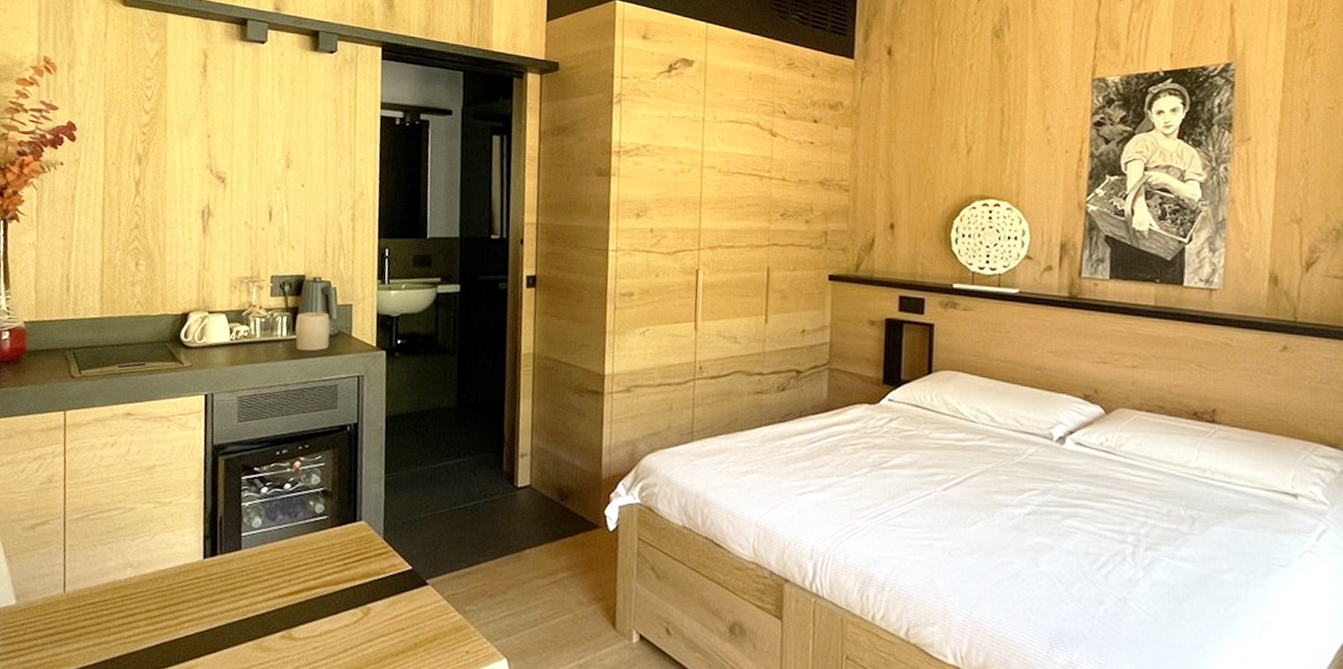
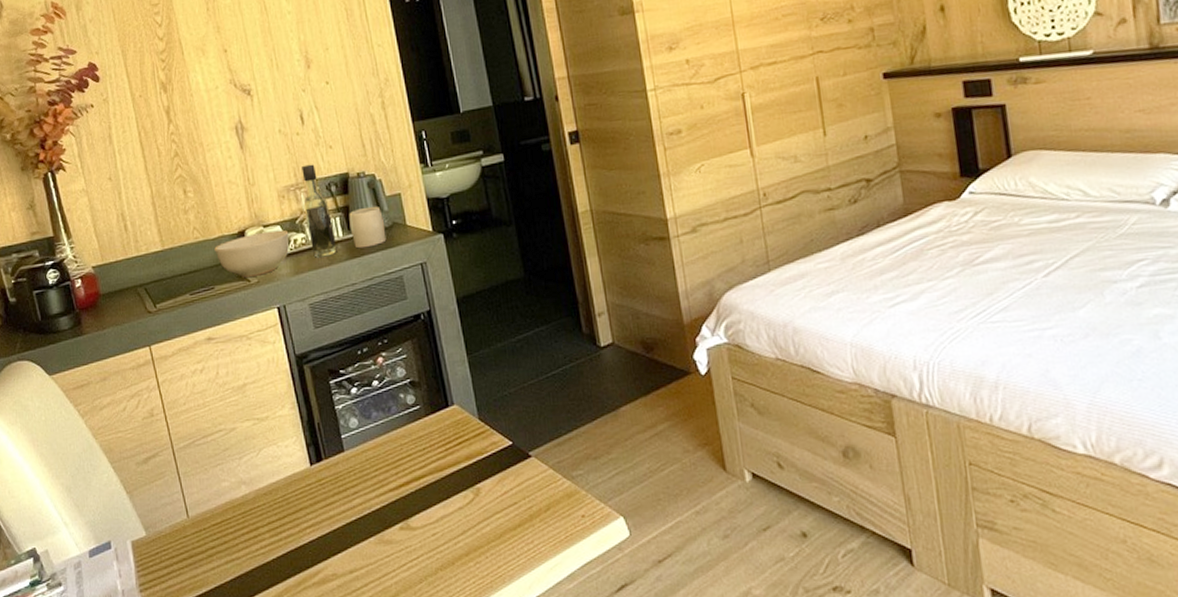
bowl: none [153,317,233,361] -> present [214,229,290,278]
bottle: none [252,260,279,353] -> present [302,164,337,258]

